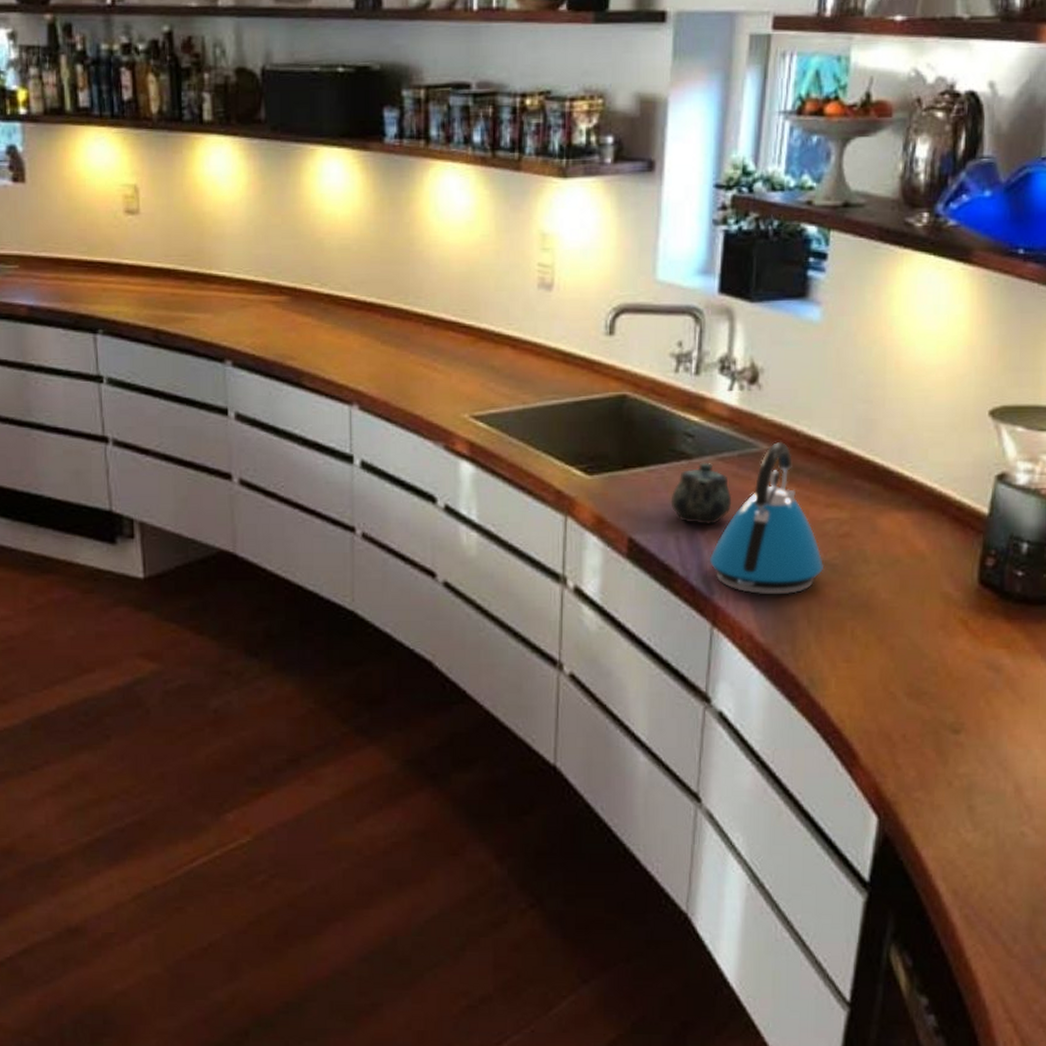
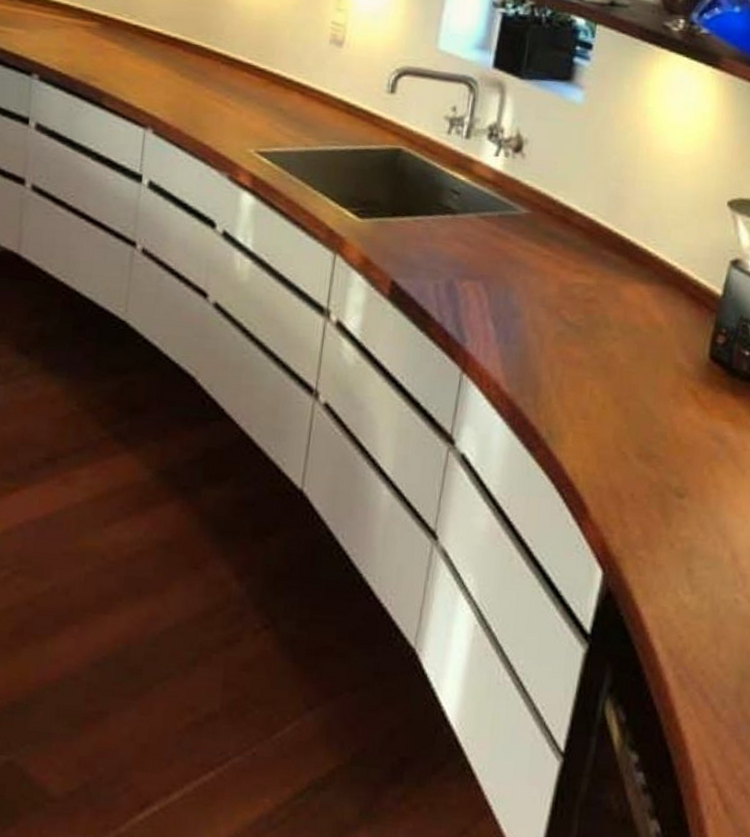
teapot: present [670,462,732,525] -> none [433,218,491,277]
kettle: present [709,441,825,595] -> none [464,207,570,351]

